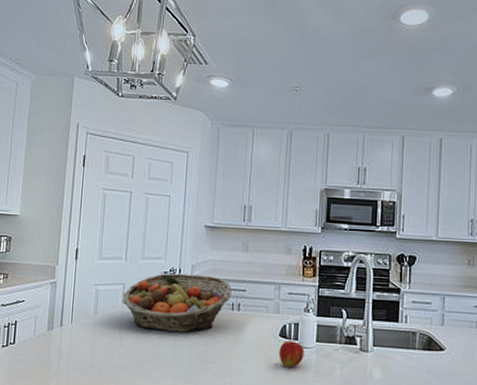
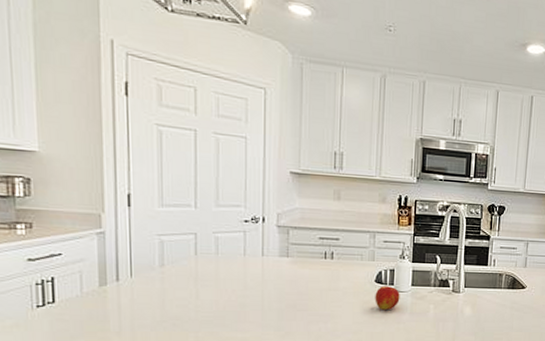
fruit basket: present [122,273,232,333] -> none [195,222,324,283]

